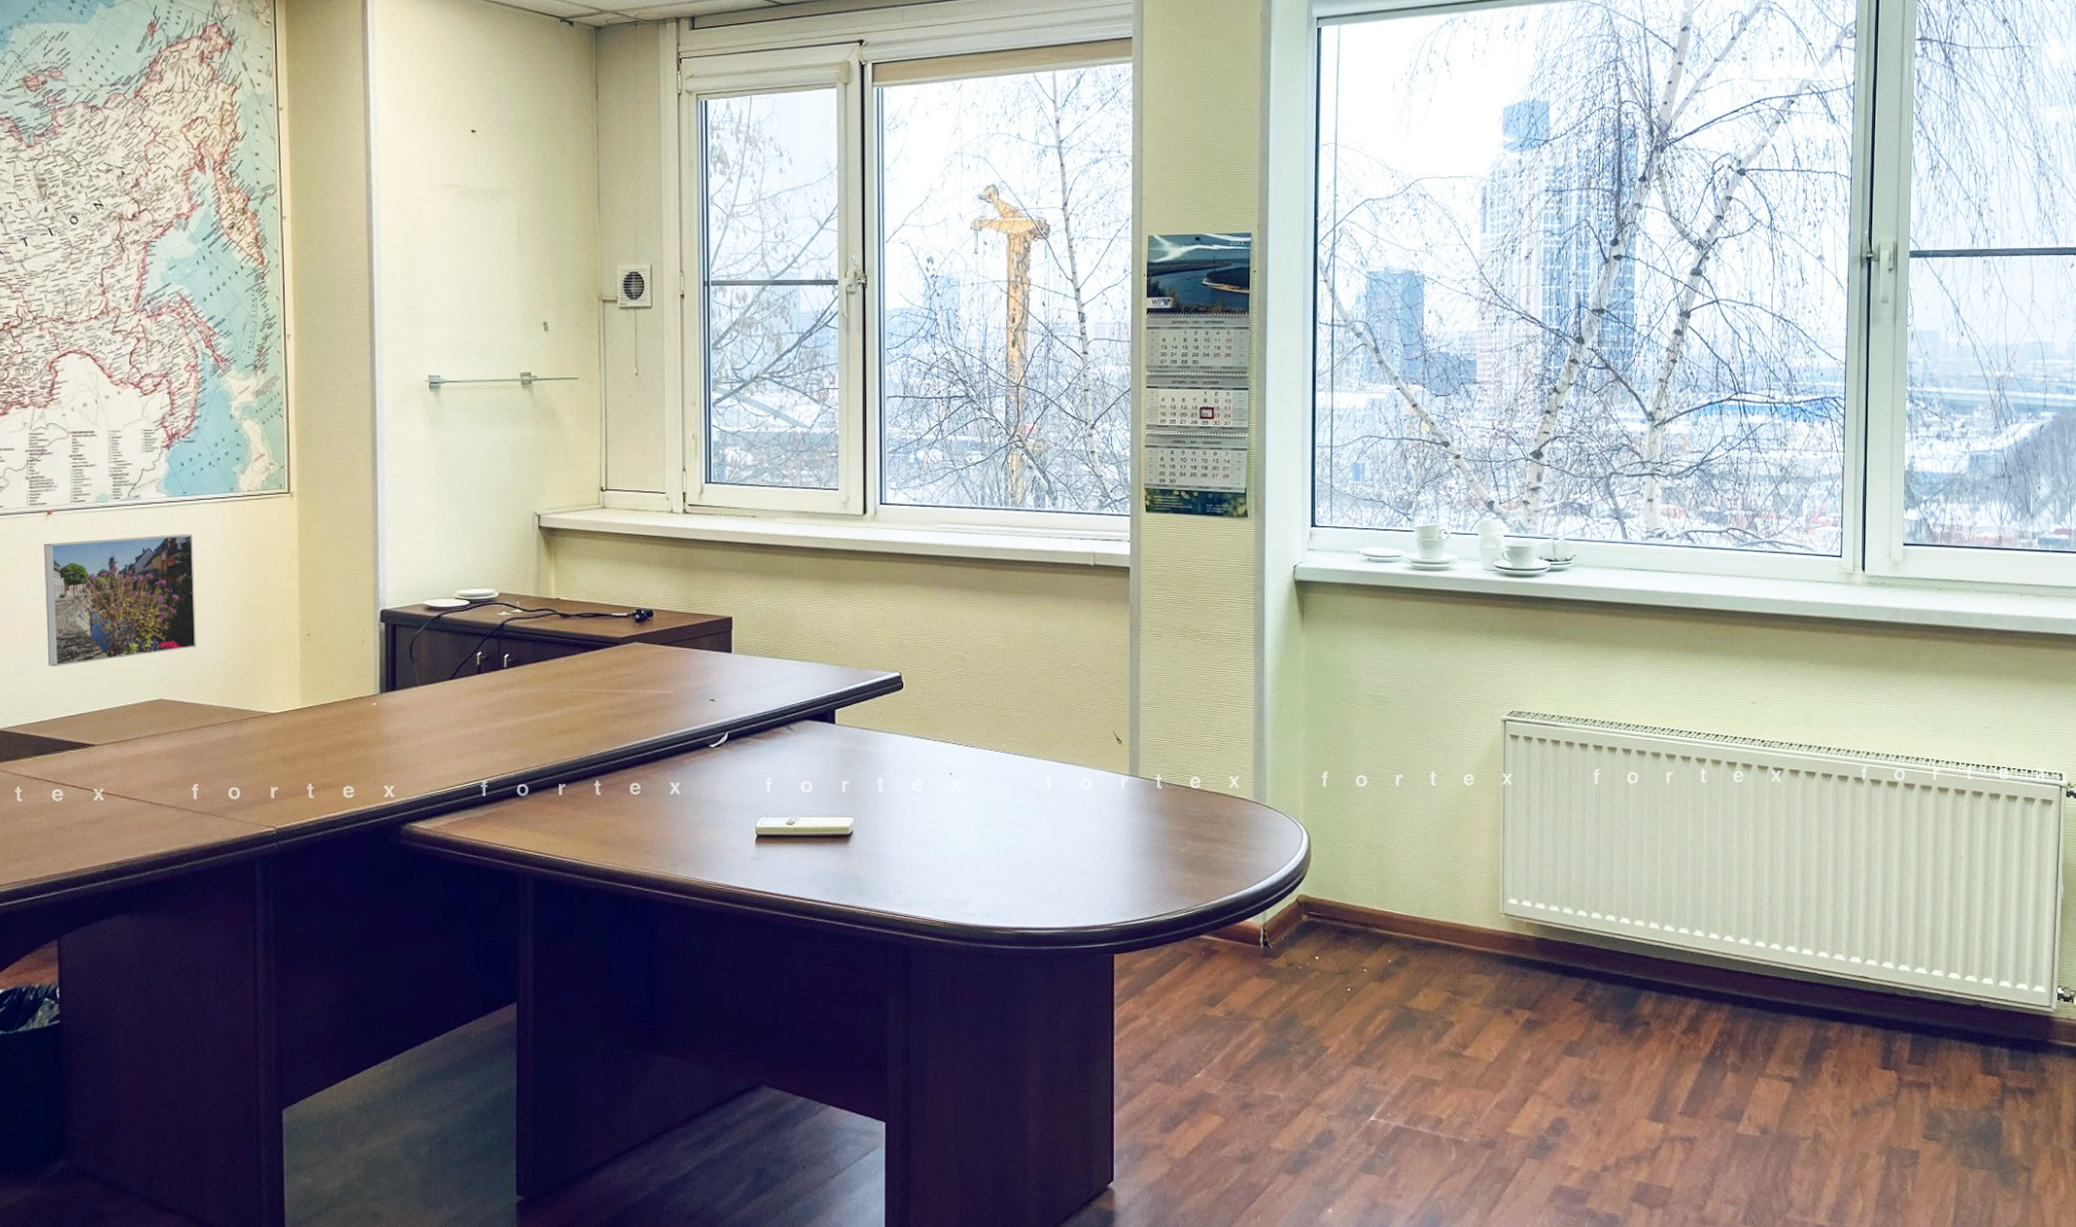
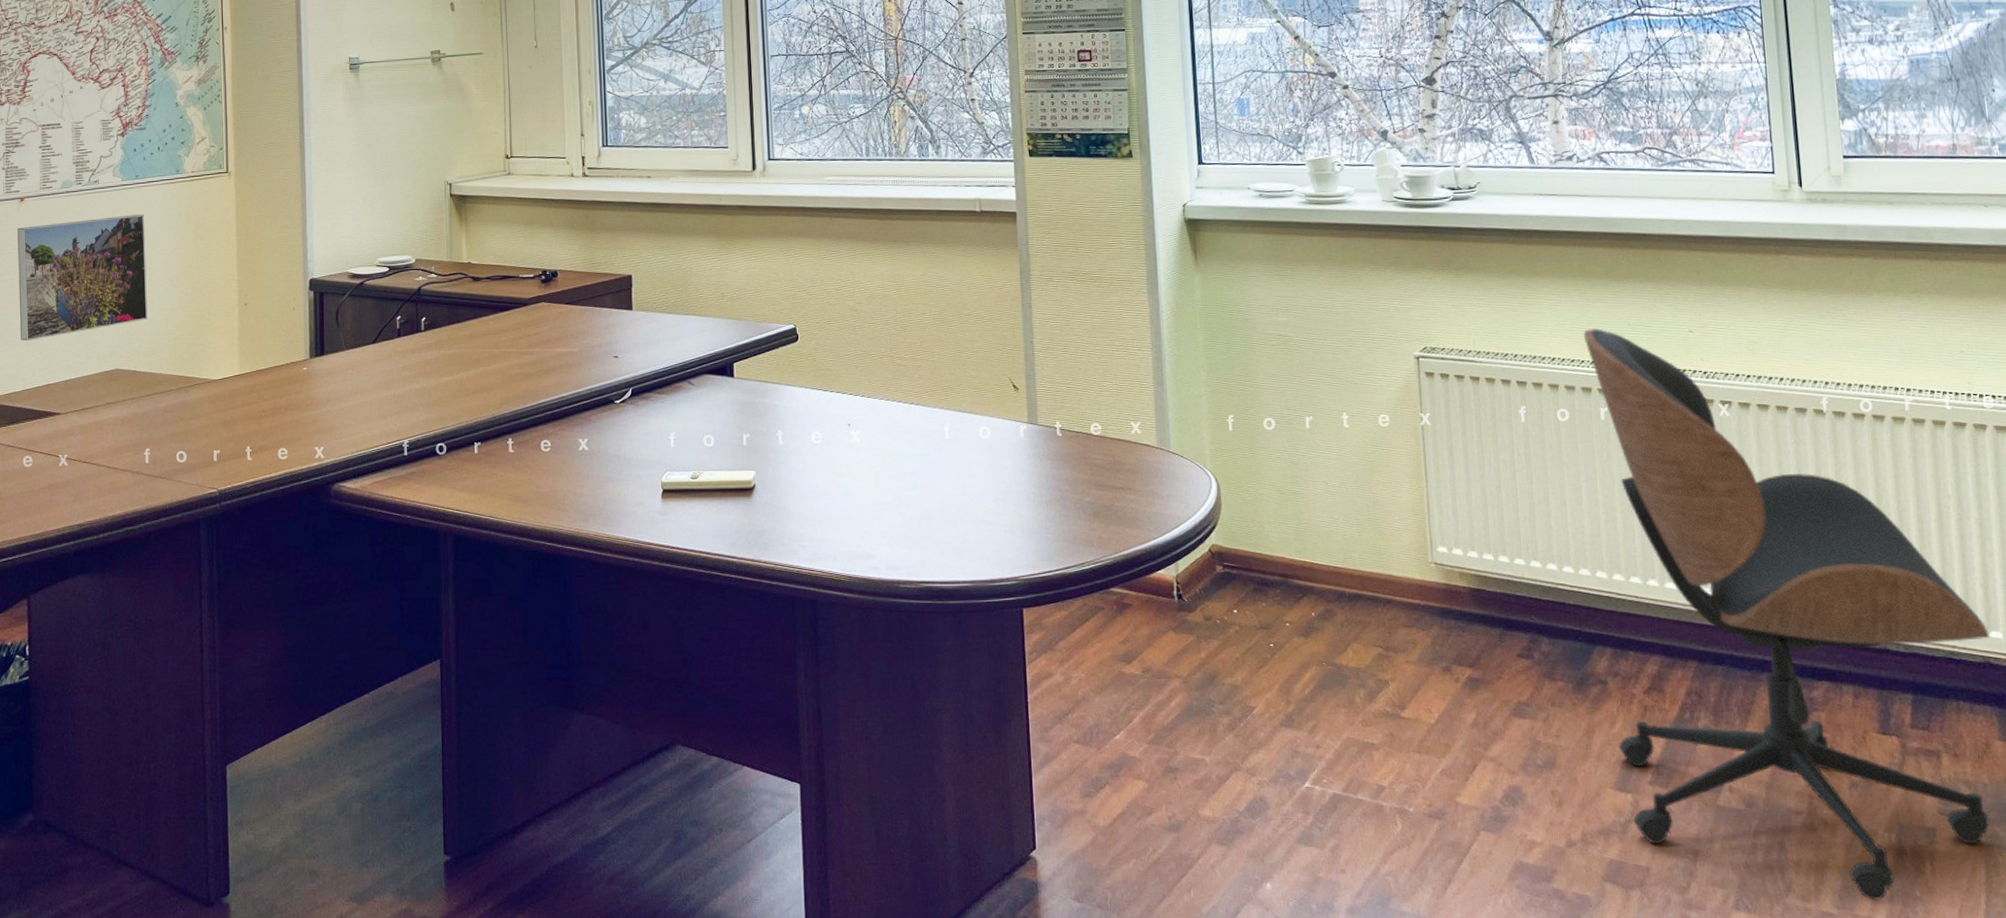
office chair: none [1654,697,1982,1214] -> present [1583,327,1990,900]

